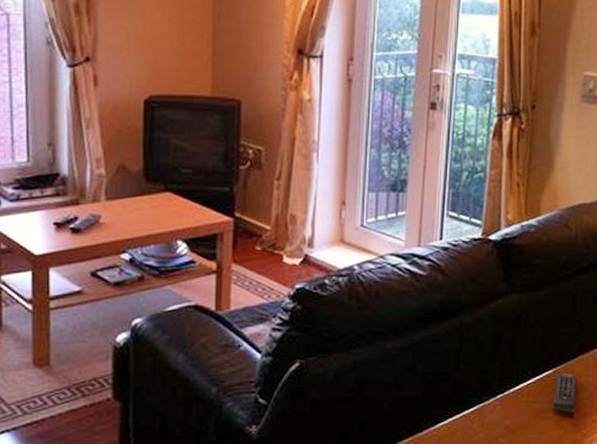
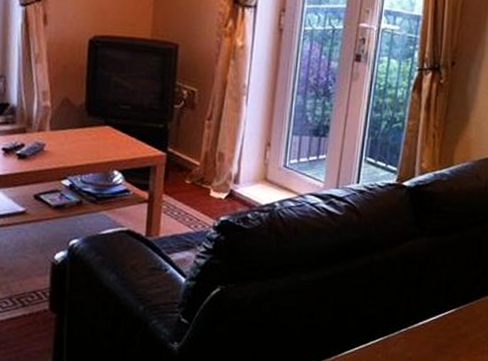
remote control: present [553,373,577,412] -> none [453,313,478,349]

